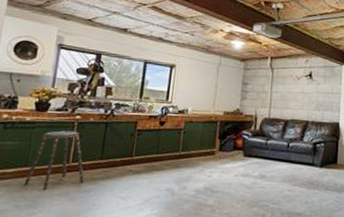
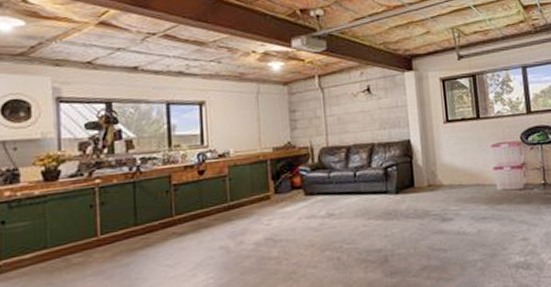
stool: present [24,130,85,191] -> none [47,198,120,273]

